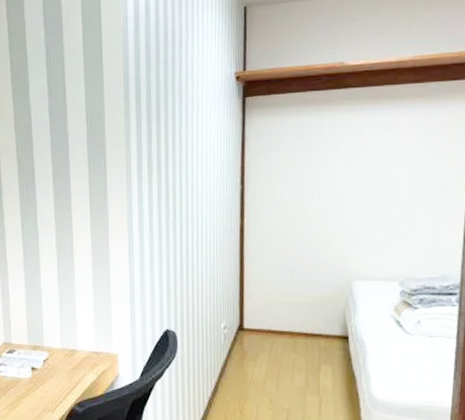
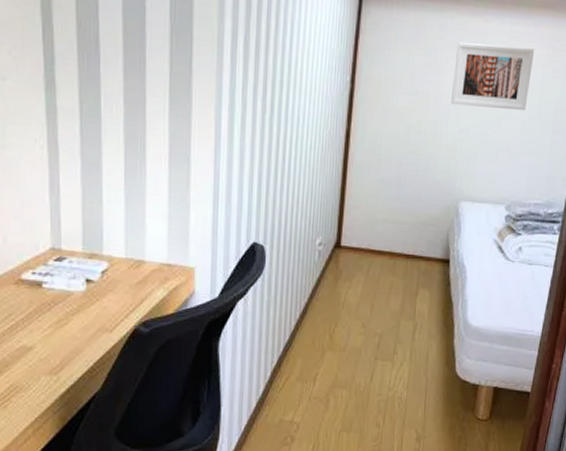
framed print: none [334,135,412,193] -> present [450,42,535,111]

